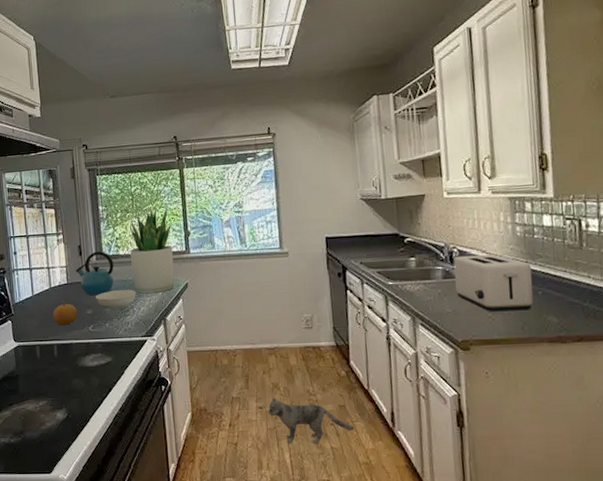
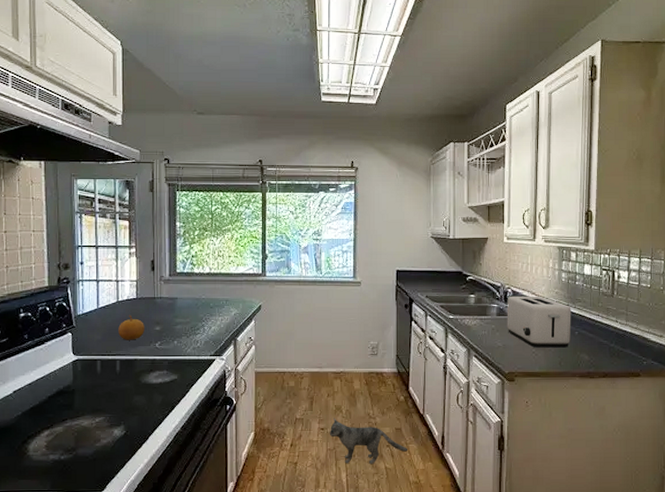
kettle: present [75,251,114,296] -> none [146,268,187,312]
bowl: present [95,289,136,311] -> none [165,307,208,328]
planter: present [129,206,175,294] -> none [205,227,250,313]

